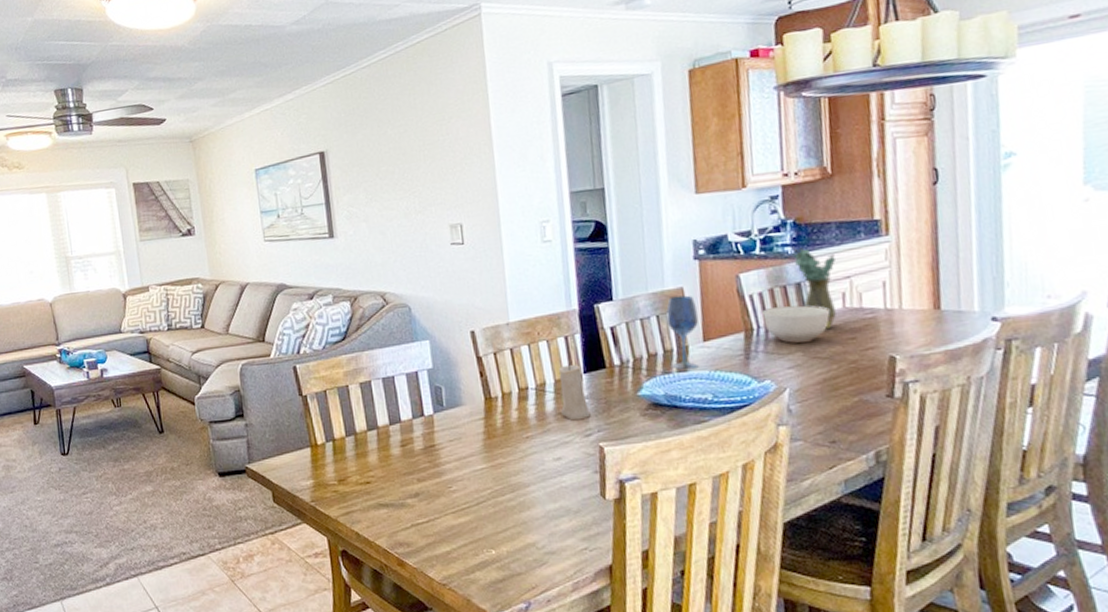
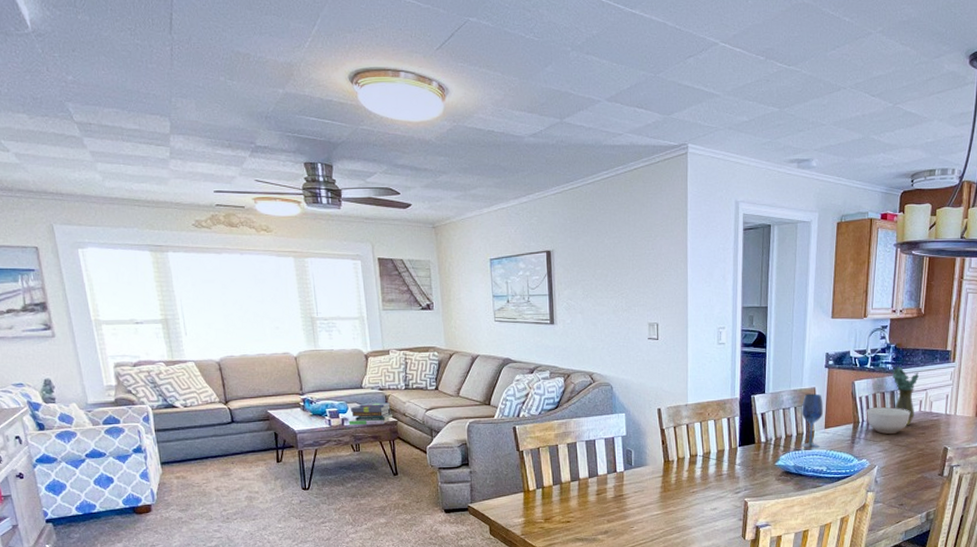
books: none [108,347,156,376] -> present [348,402,393,426]
candle: present [559,361,591,421] -> none [719,437,741,481]

